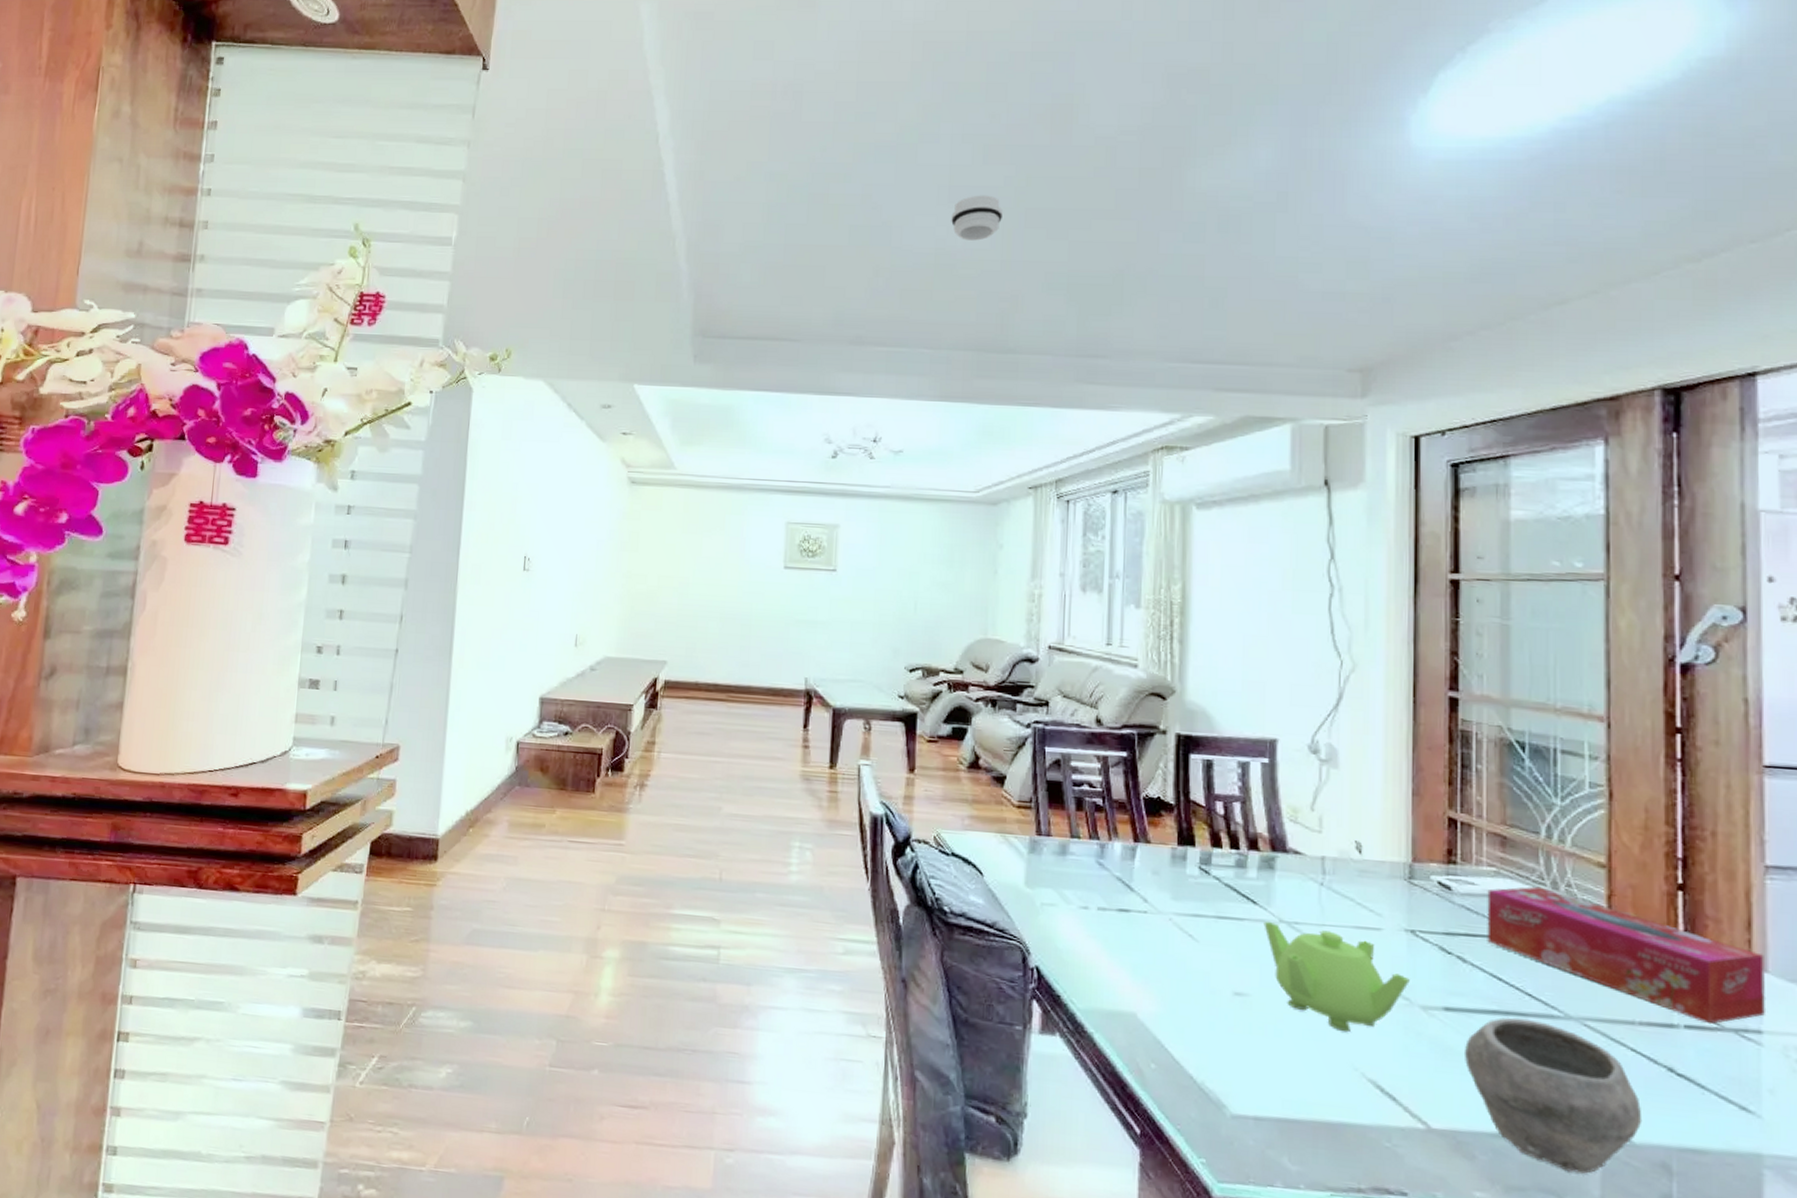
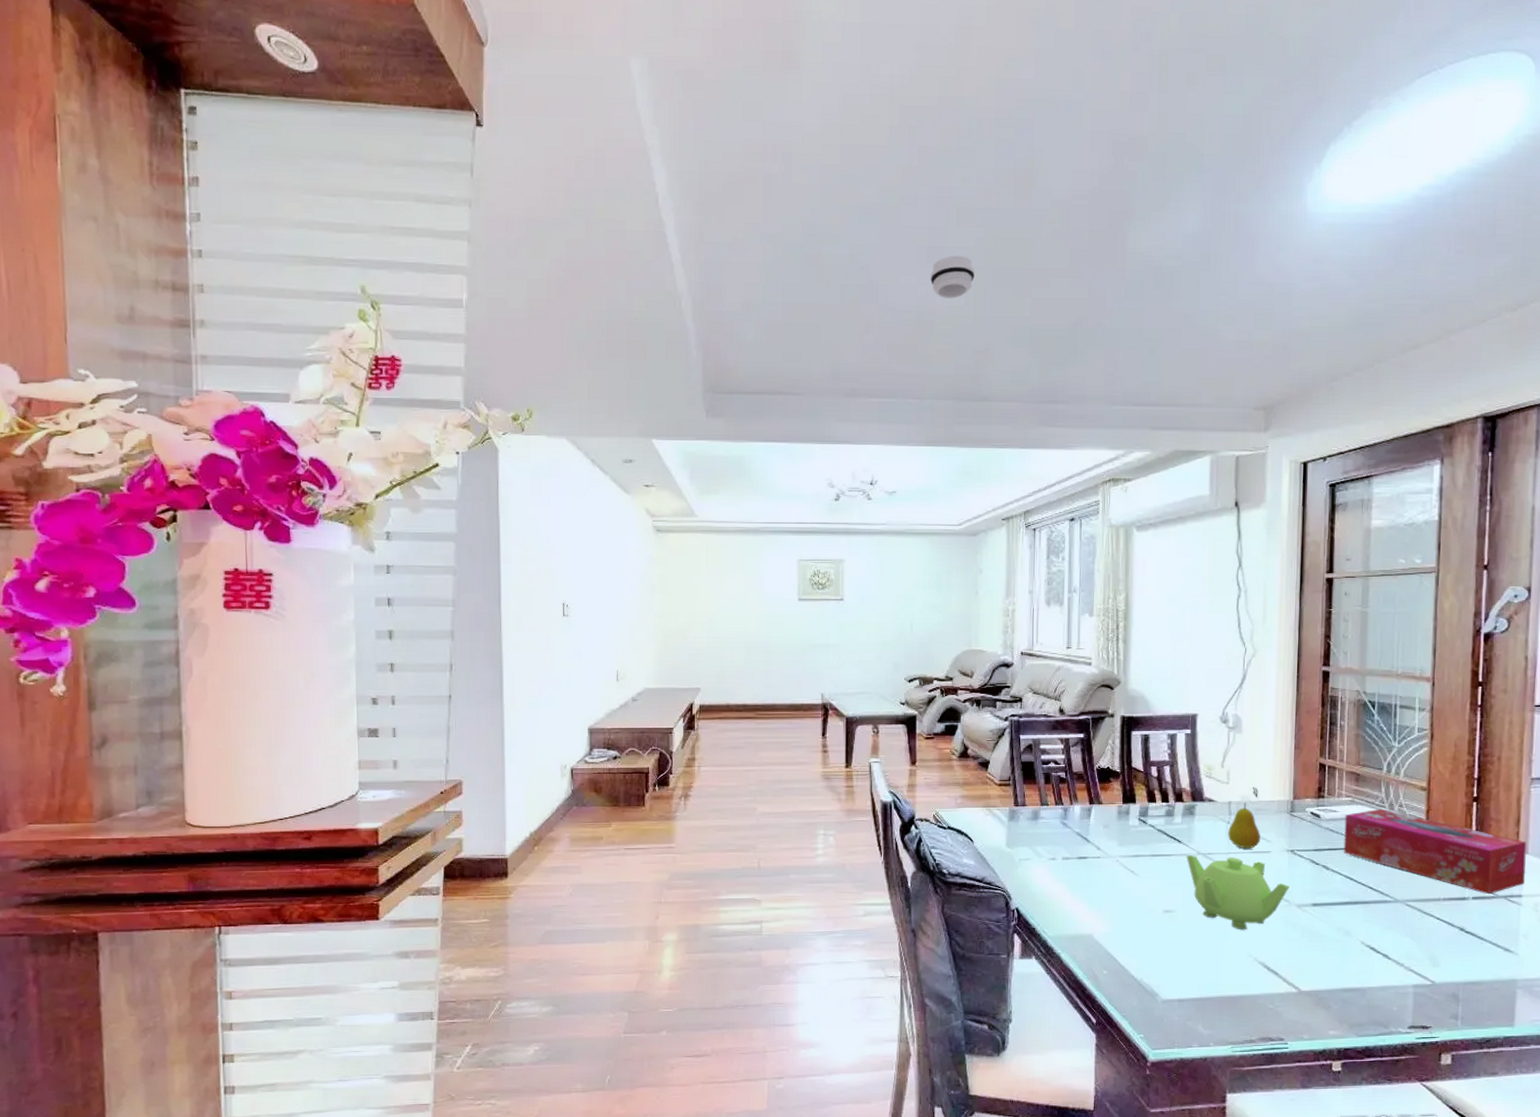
fruit: none [1321,859,1368,923] -> present [1228,802,1261,849]
bowl: present [1463,1017,1643,1174] -> none [1325,905,1442,1009]

